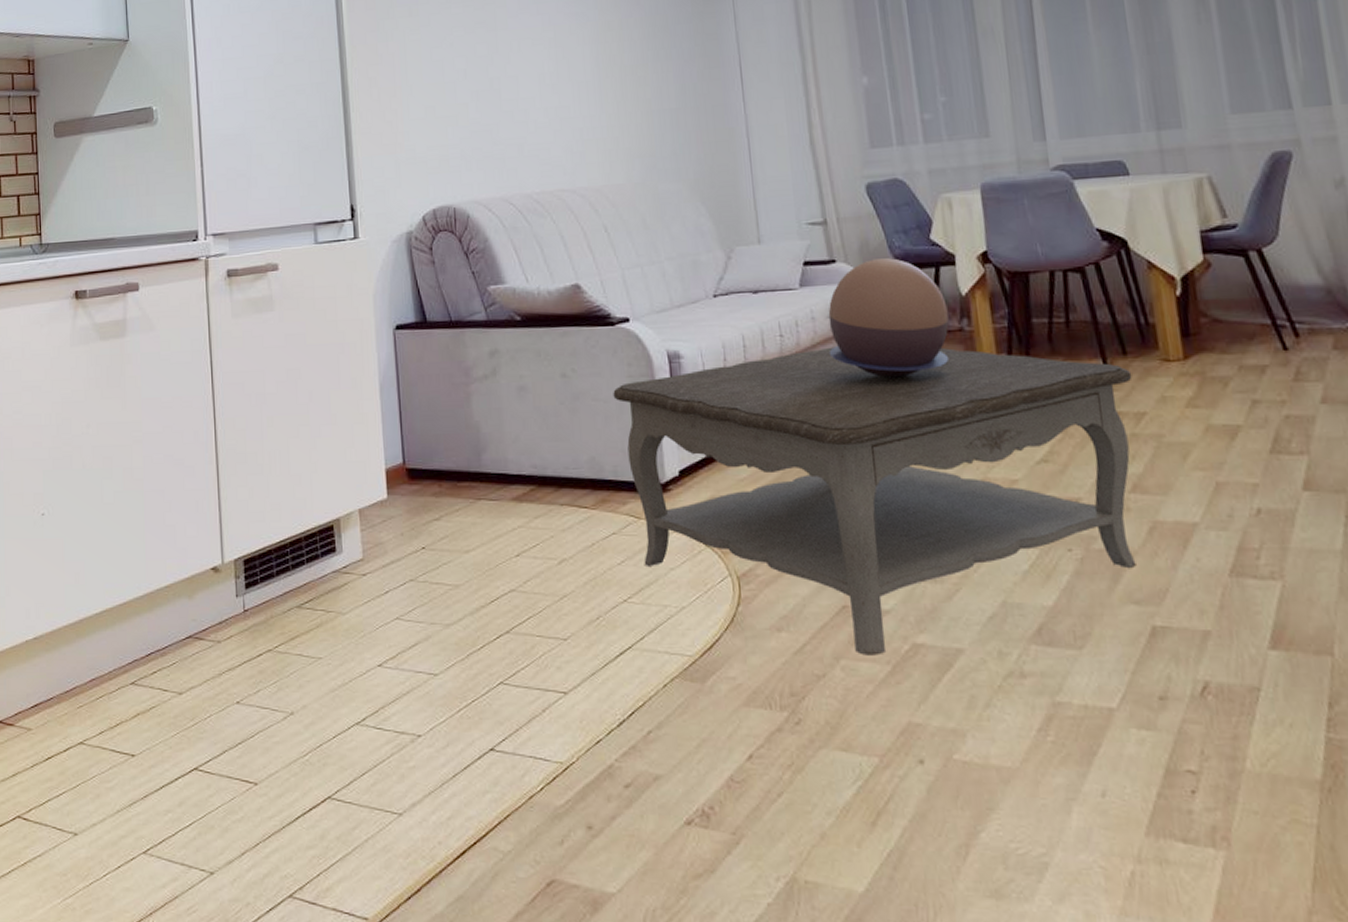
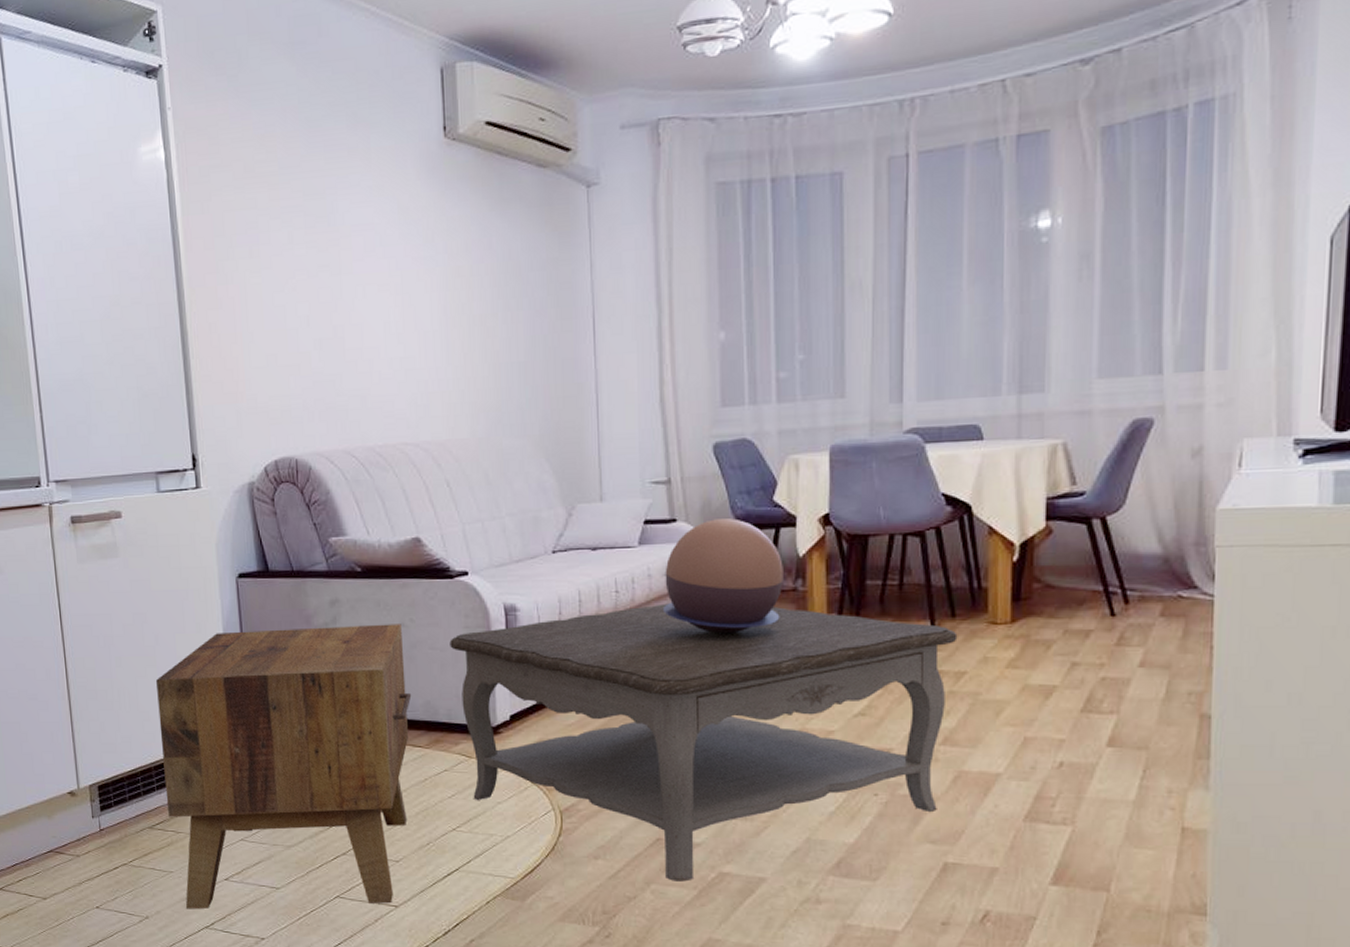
side table: none [308,374,576,702] -> present [155,624,412,909]

